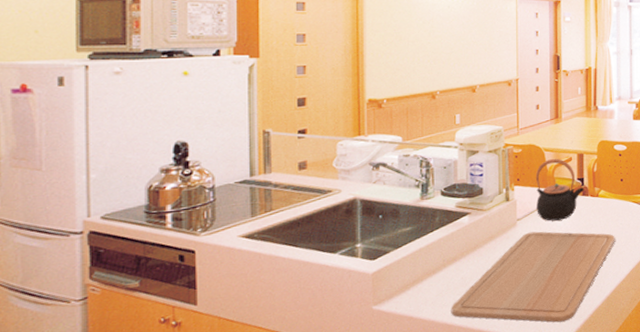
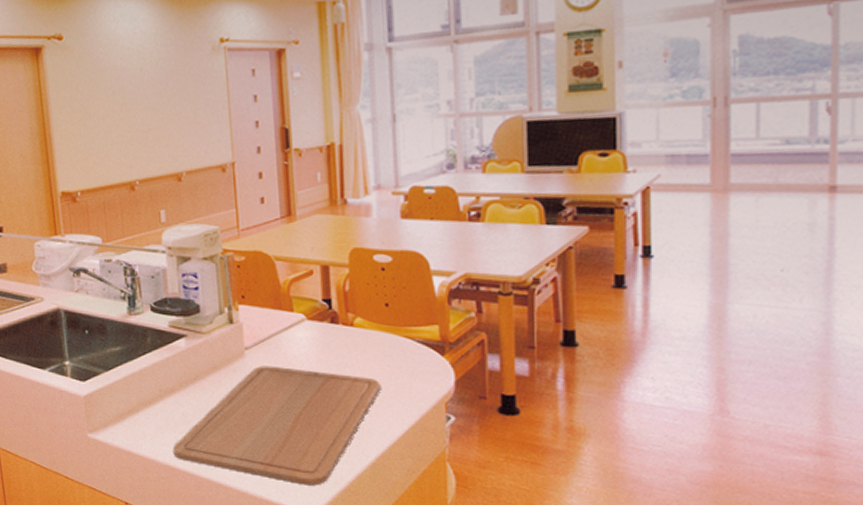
teapot: present [535,158,585,221] -> none [265,270,334,354]

